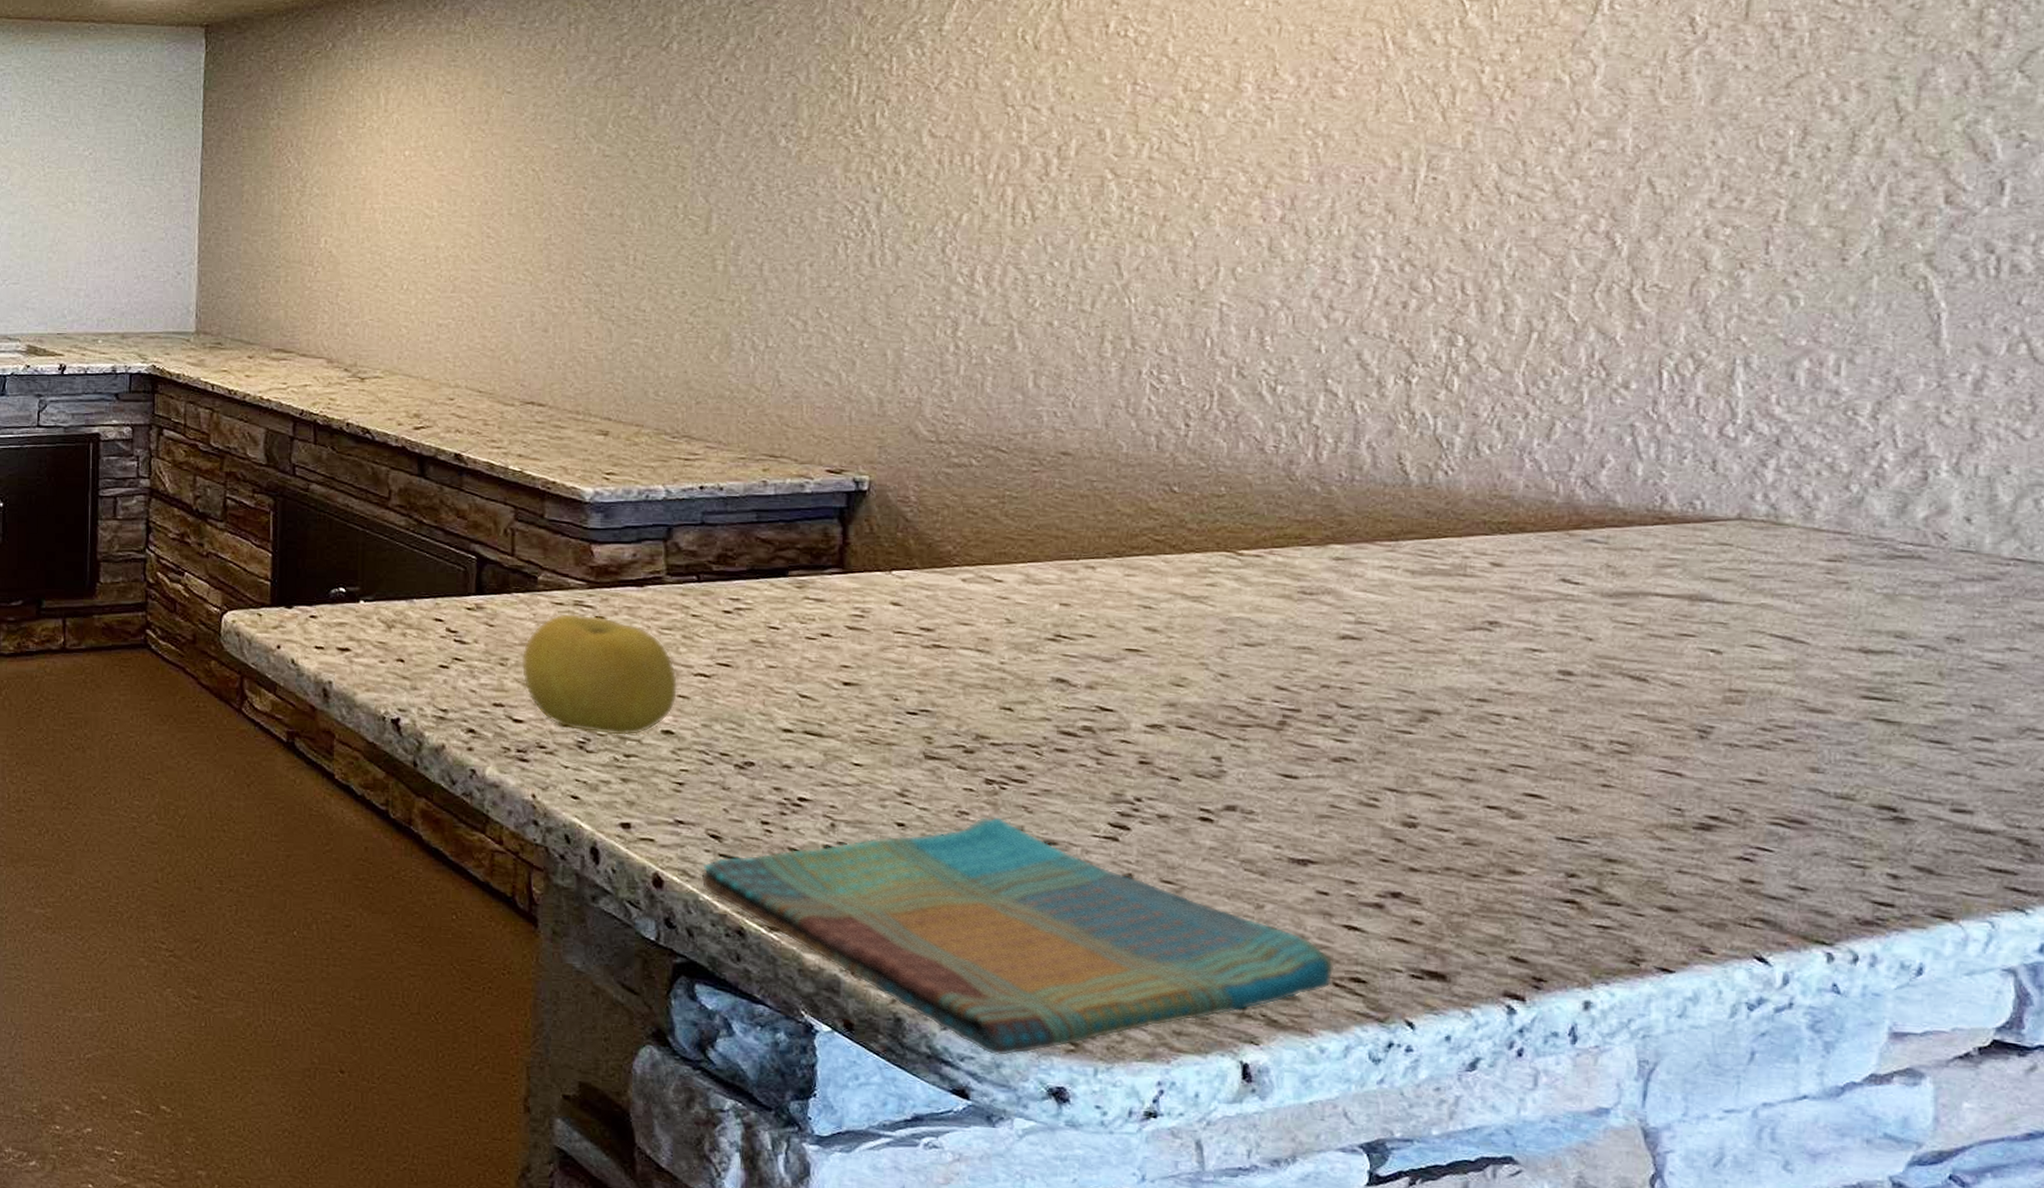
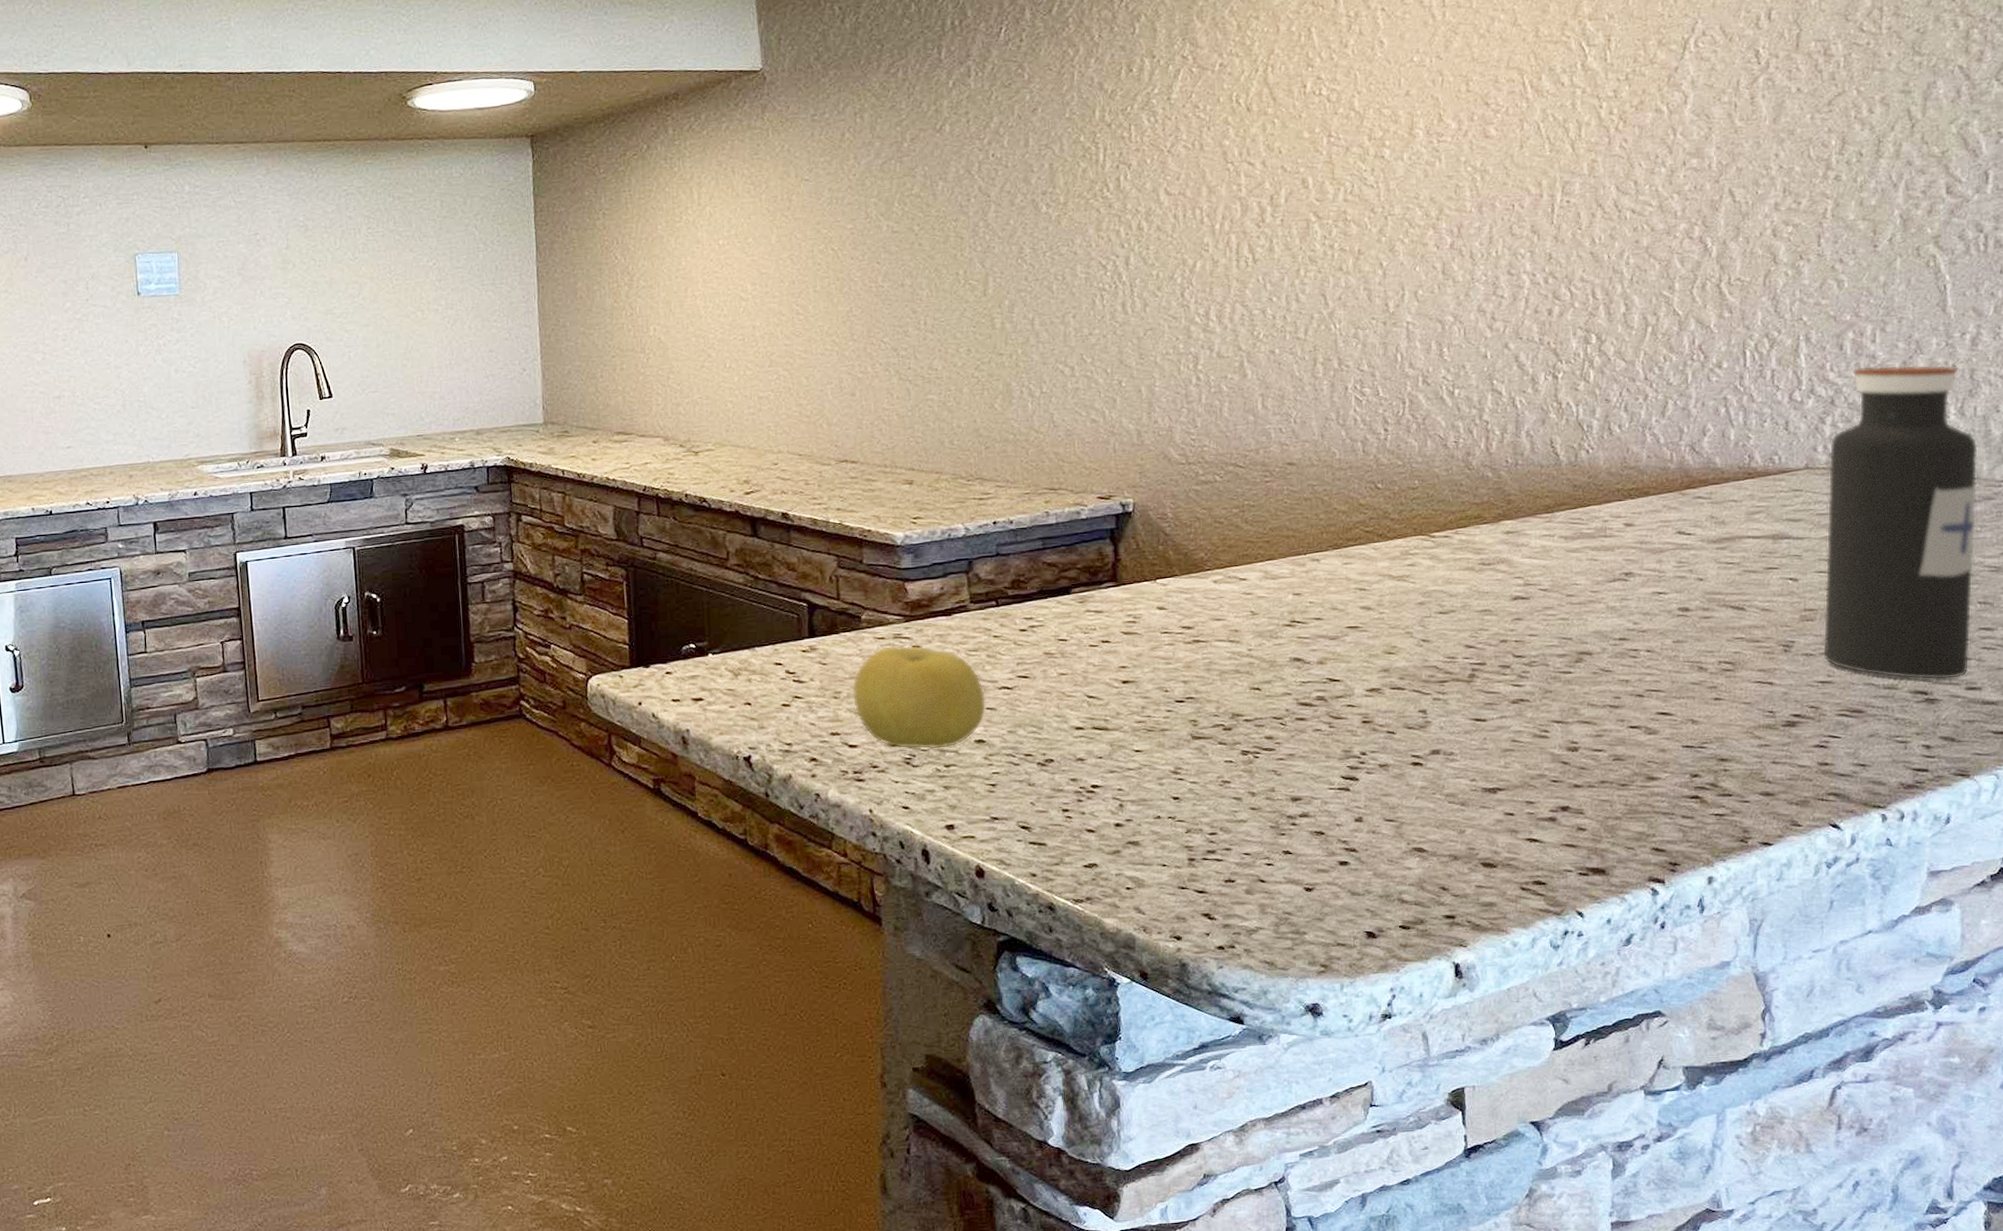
dish towel: present [700,816,1335,1057] -> none [1014,781,1521,985]
water bottle: none [1753,403,1978,797] -> present [1823,364,1978,680]

